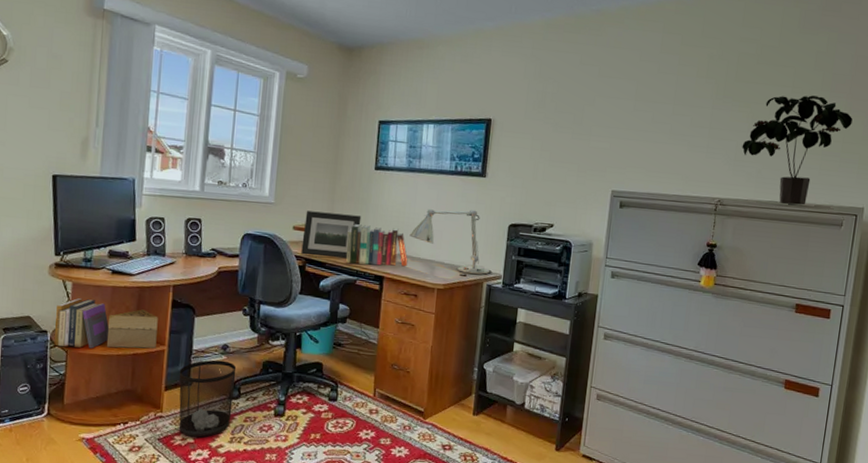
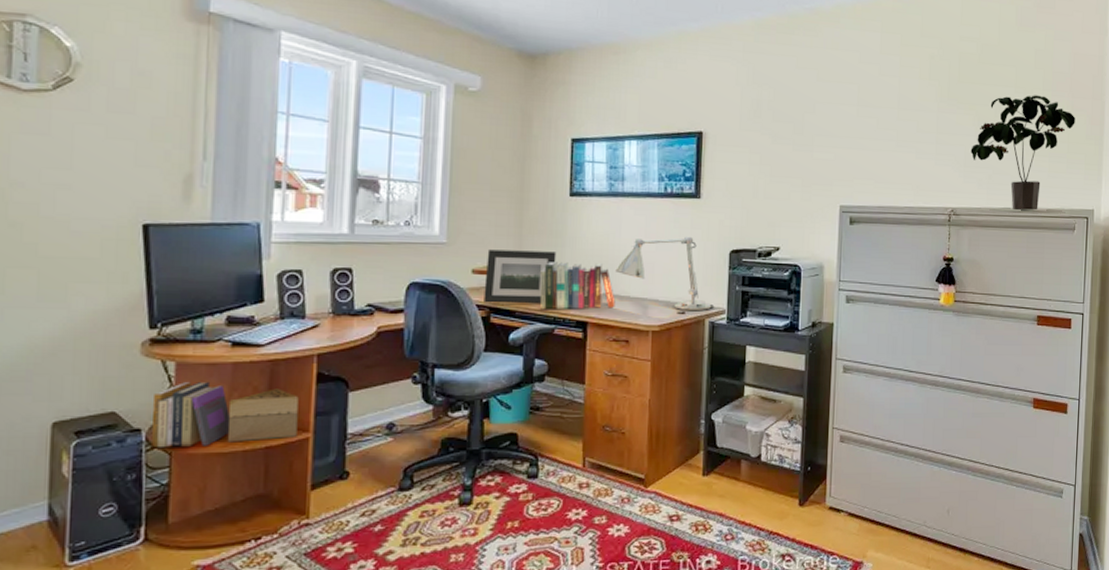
waste bin: present [179,360,237,438] -> none [330,443,407,546]

